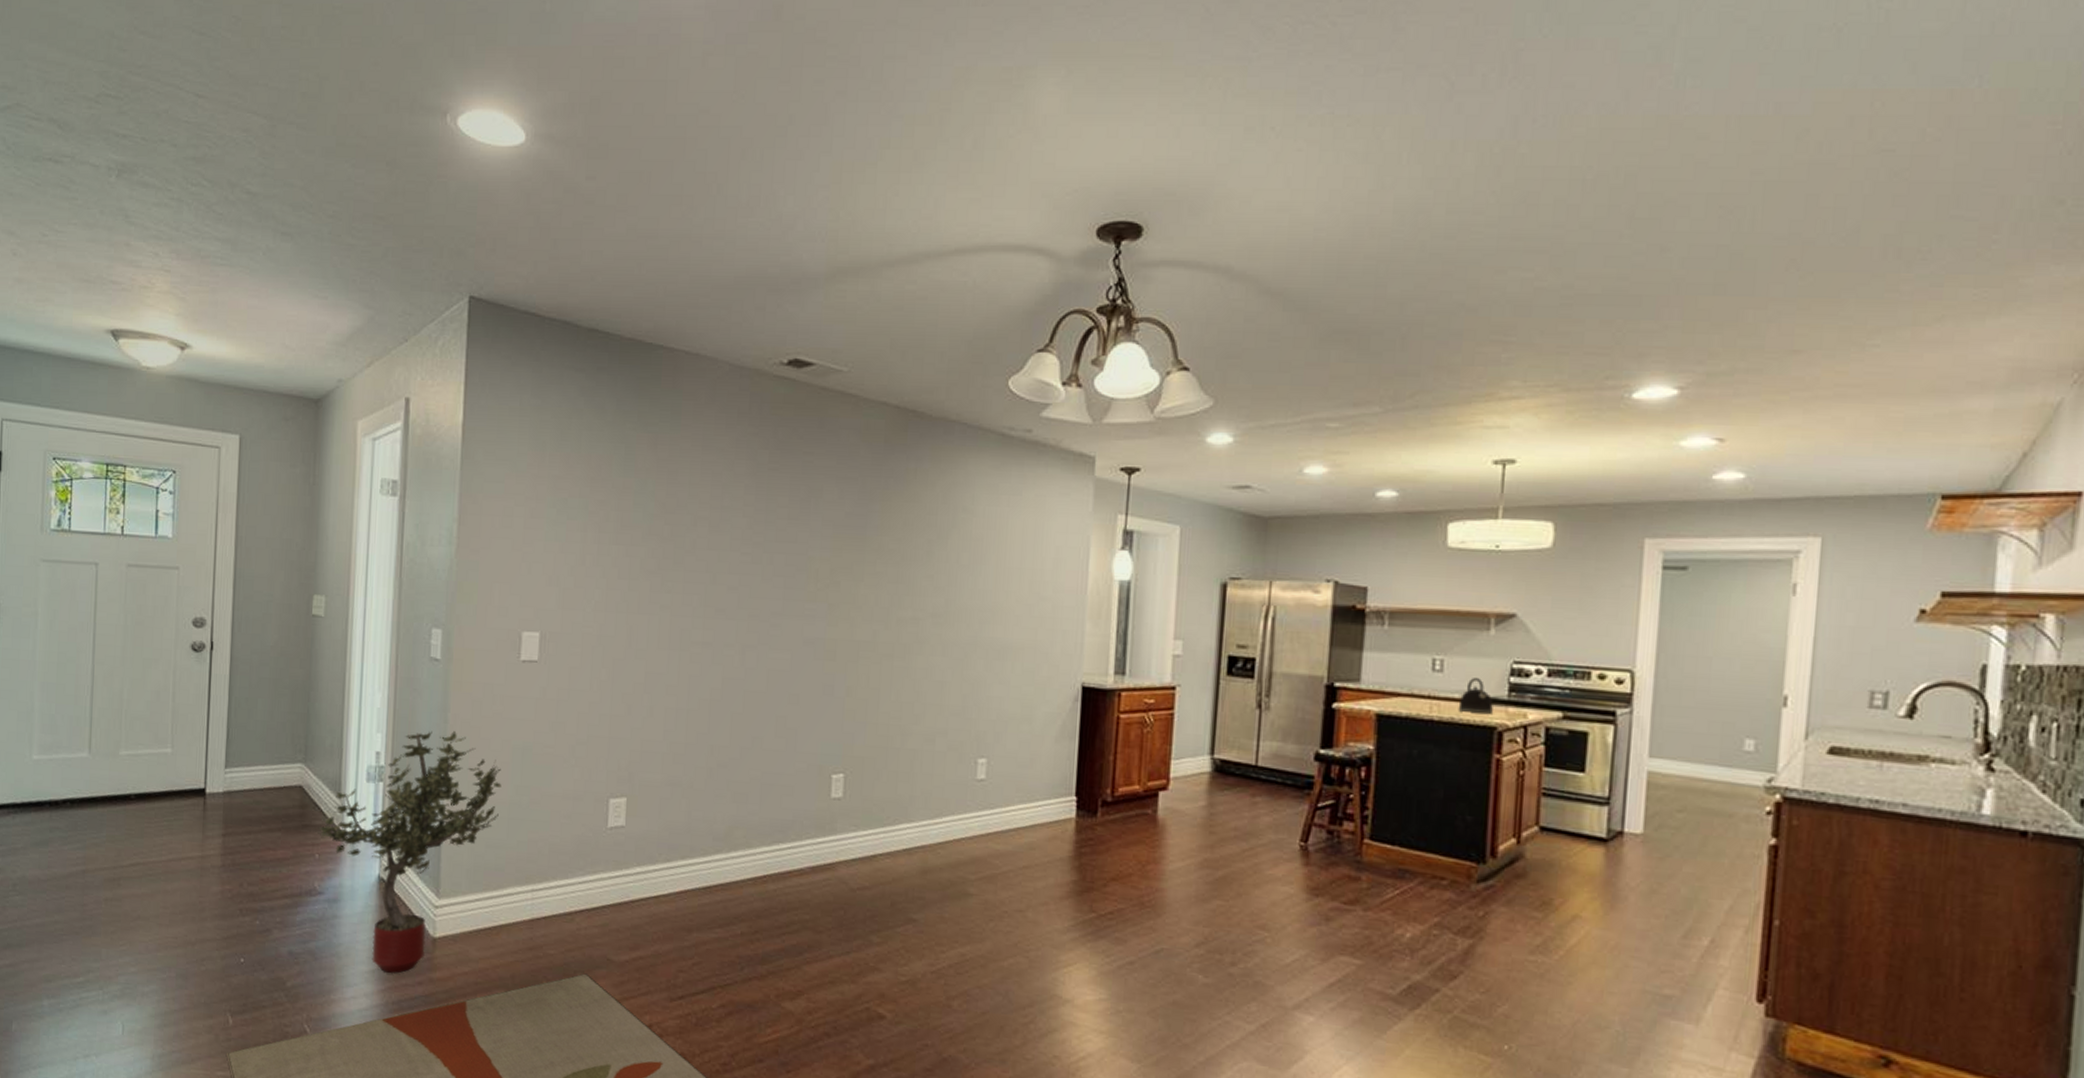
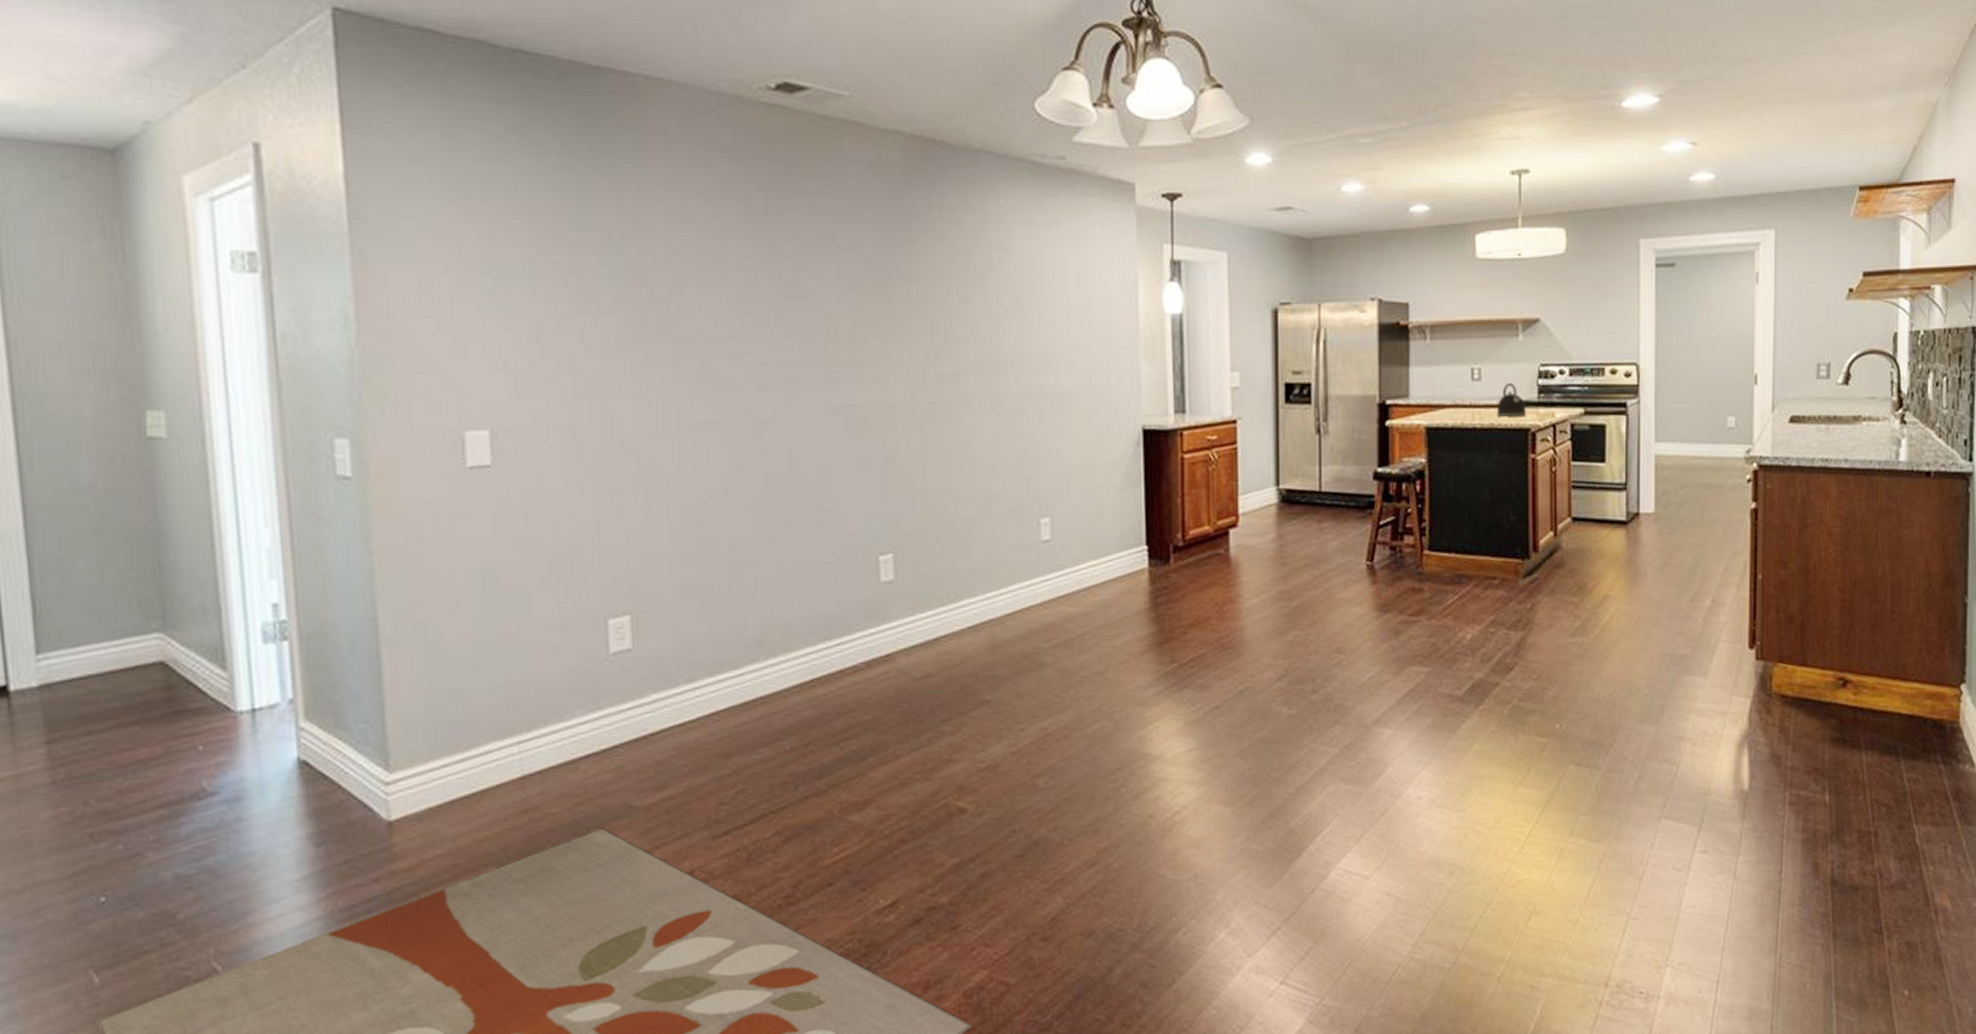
potted tree: present [317,731,502,974] -> none [196,564,461,876]

